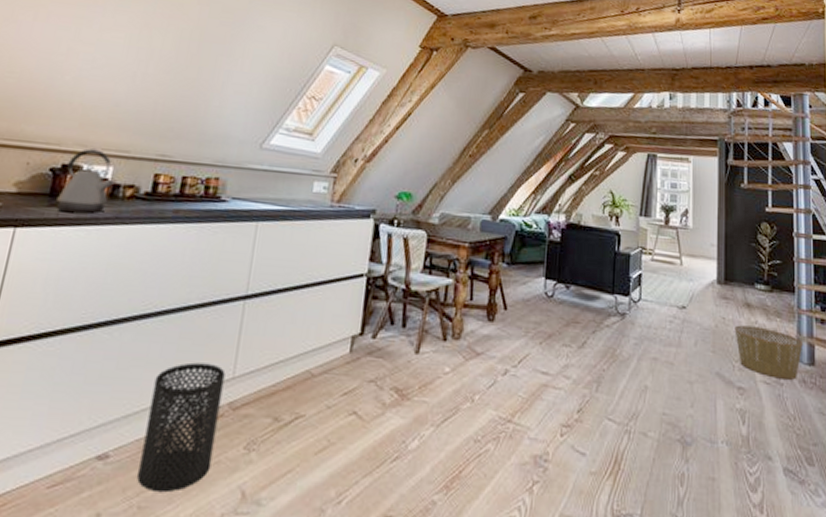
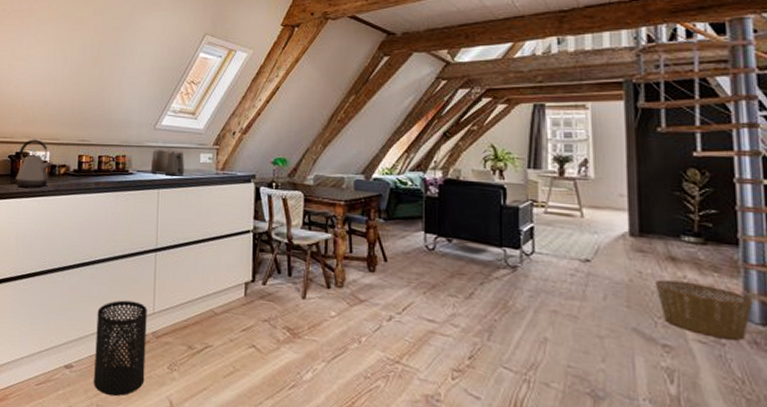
toaster: none [249,171,294,207] -> present [150,147,185,176]

